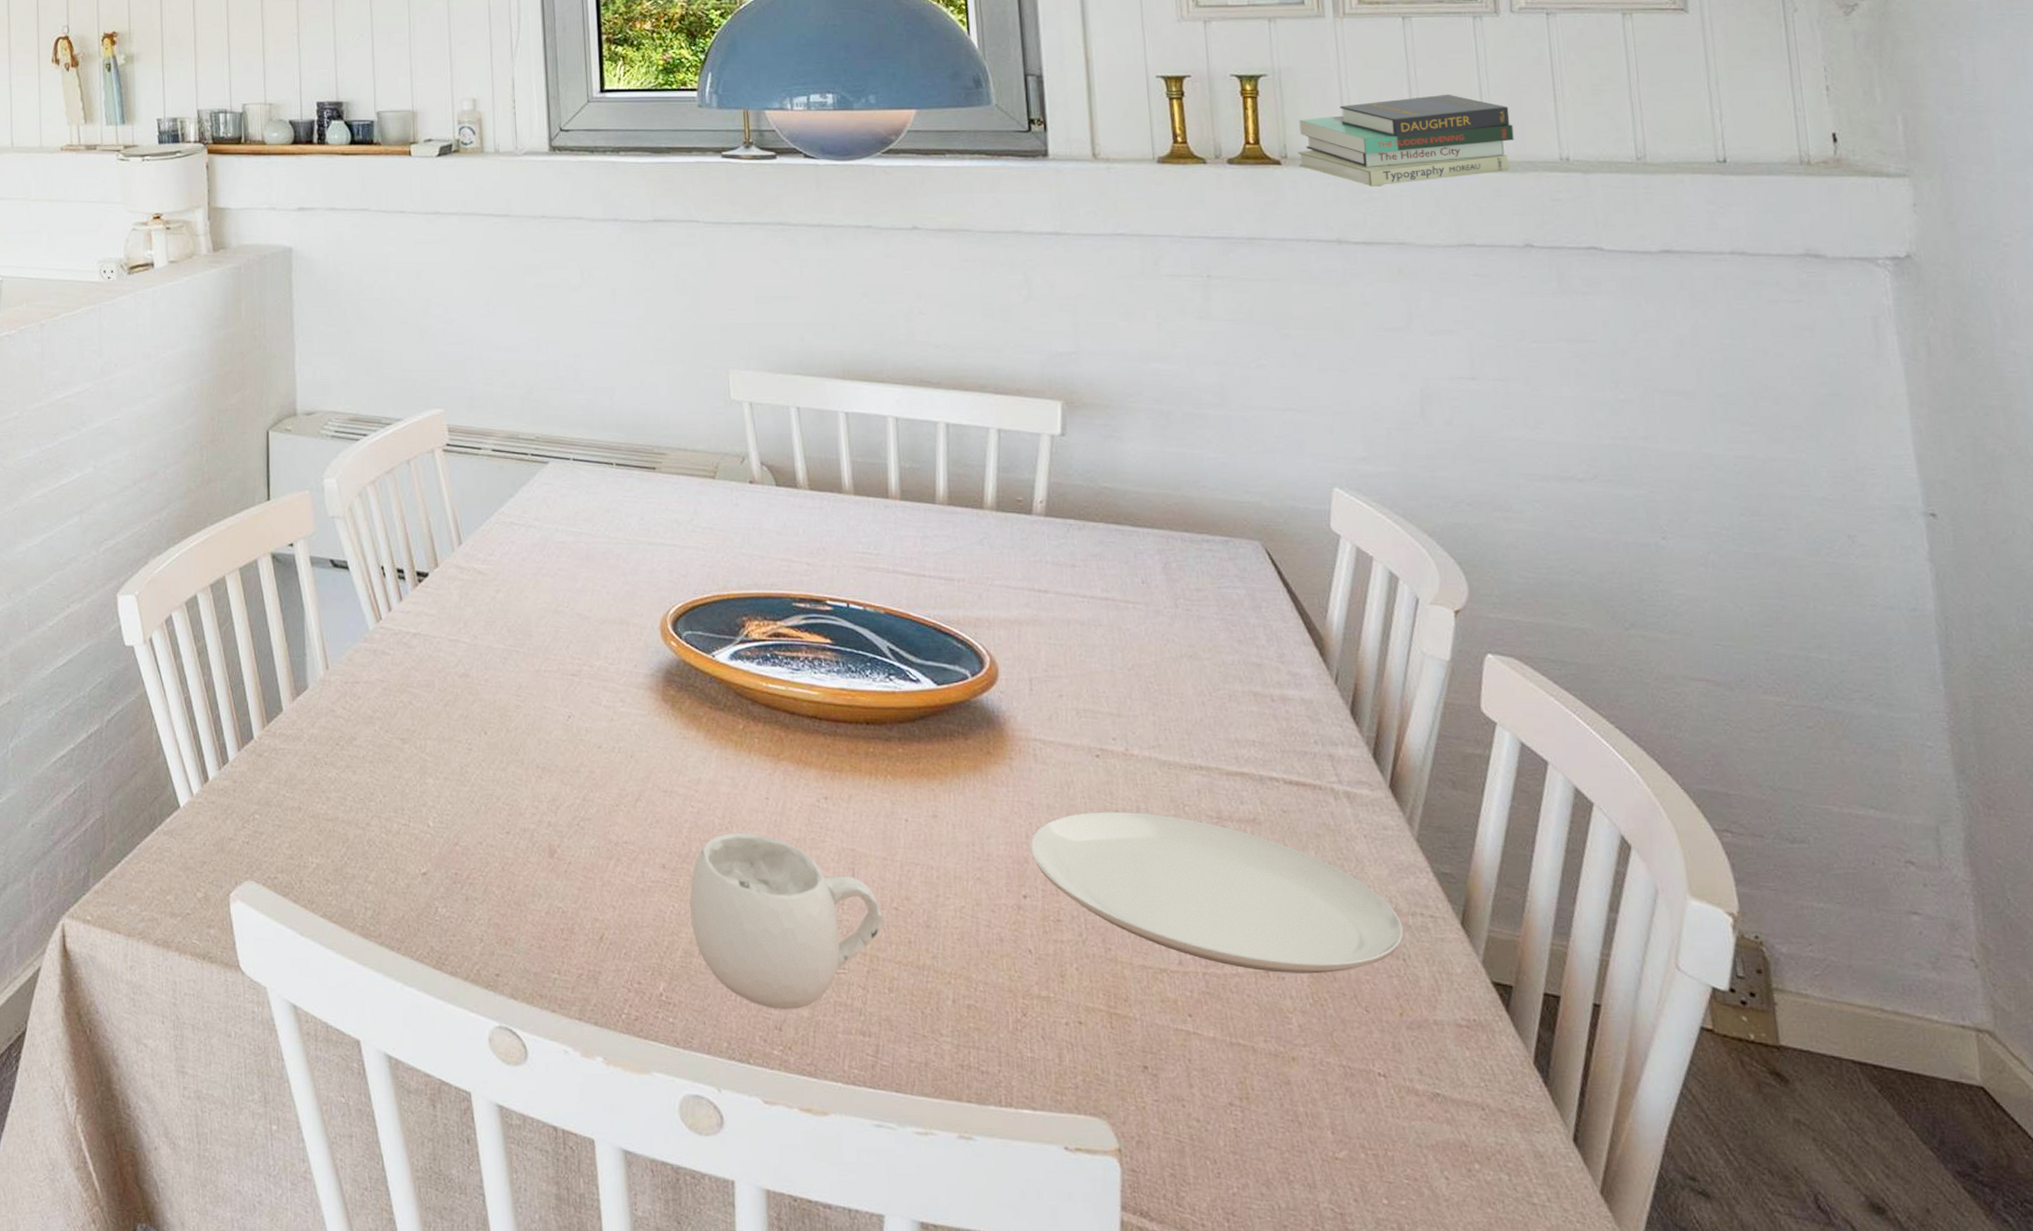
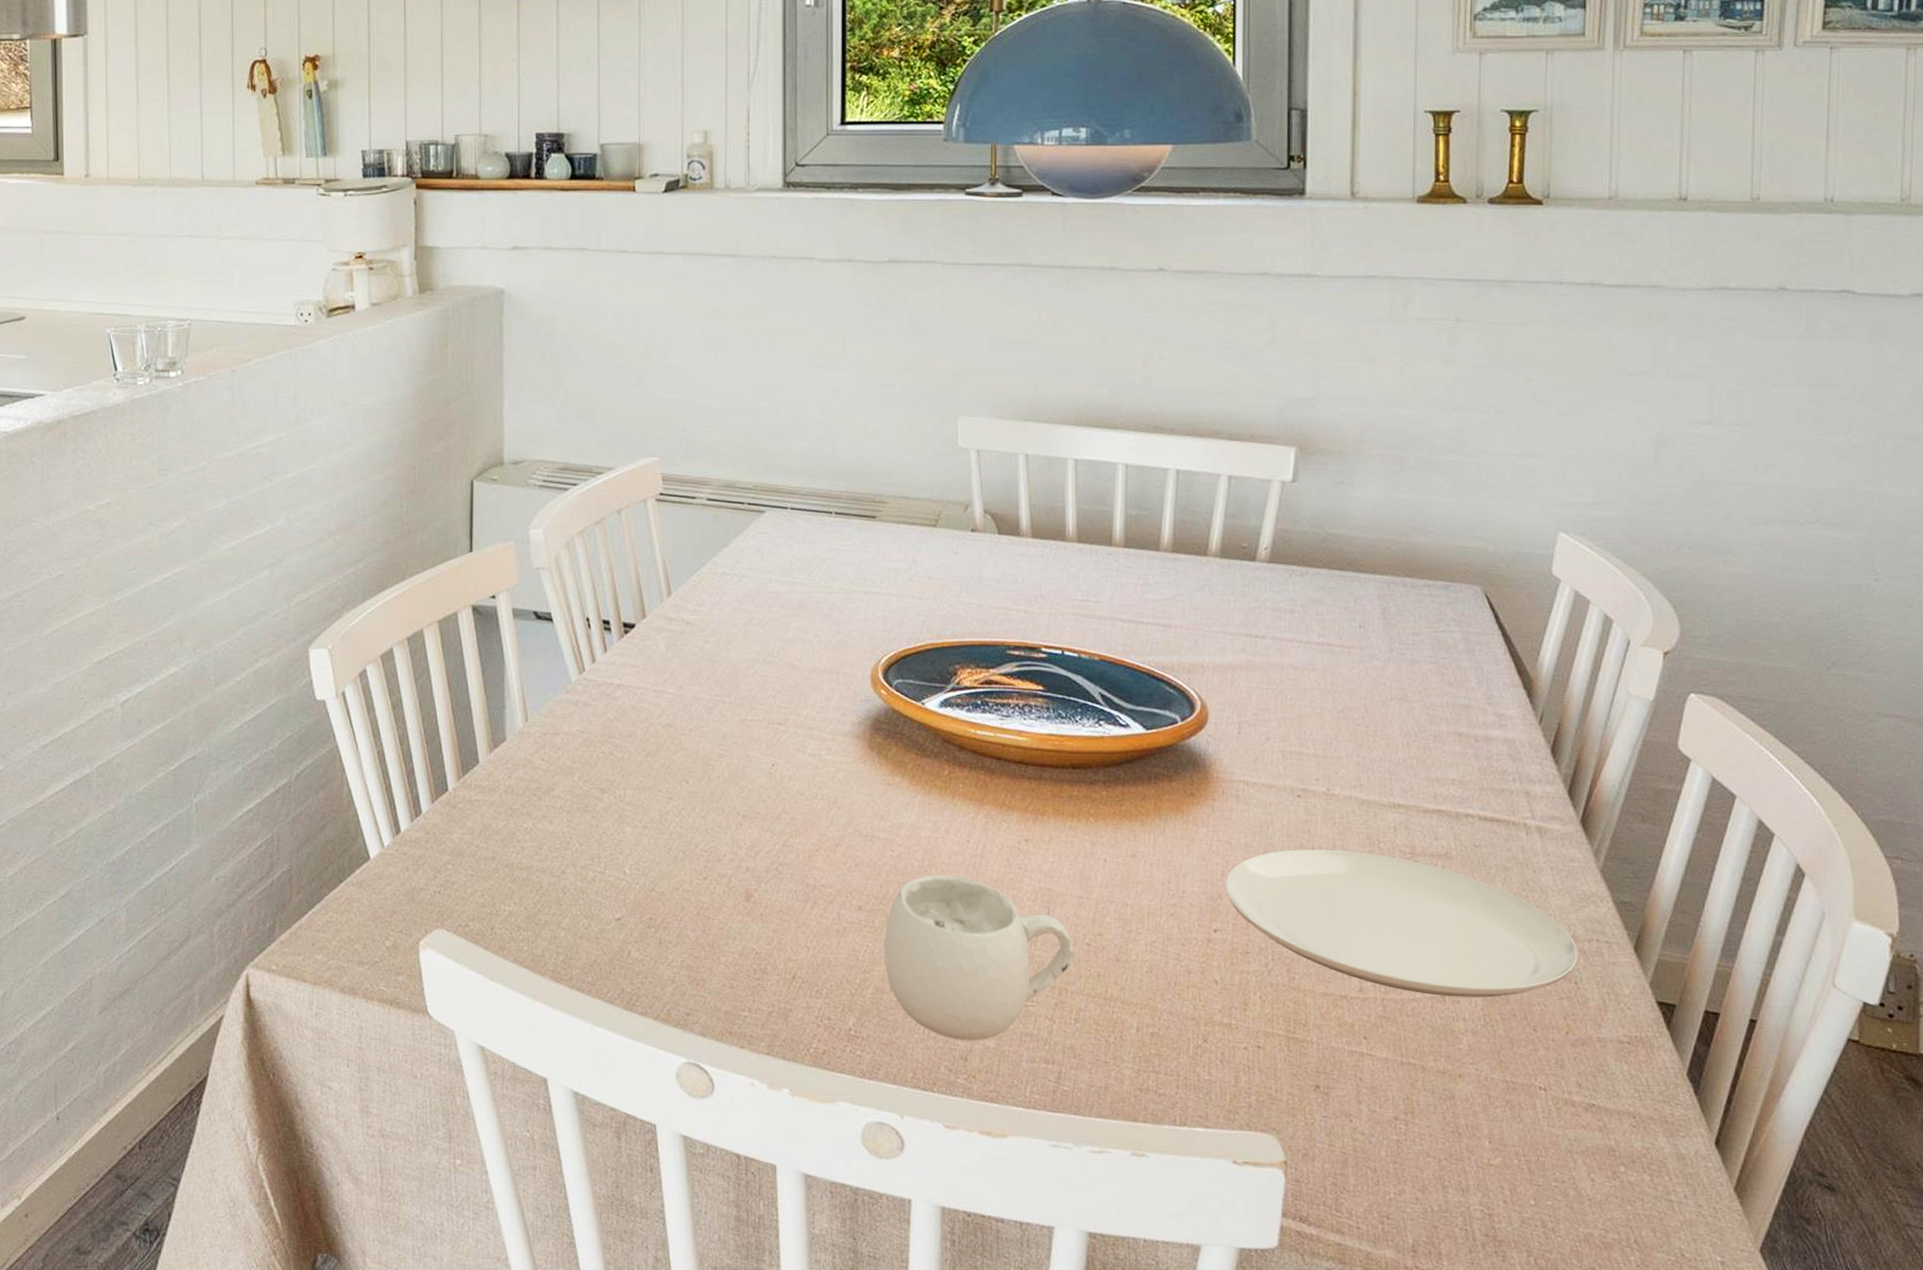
books: present [1297,94,1514,187] -> none [1560,131,1782,228]

